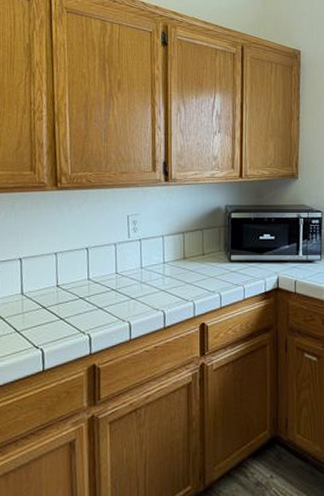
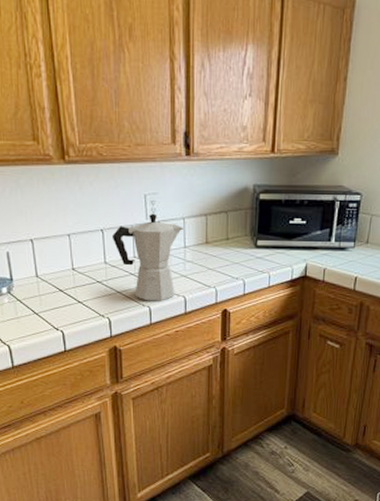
moka pot: none [95,232,162,316] -> present [111,213,183,301]

